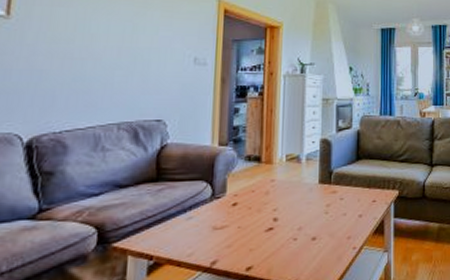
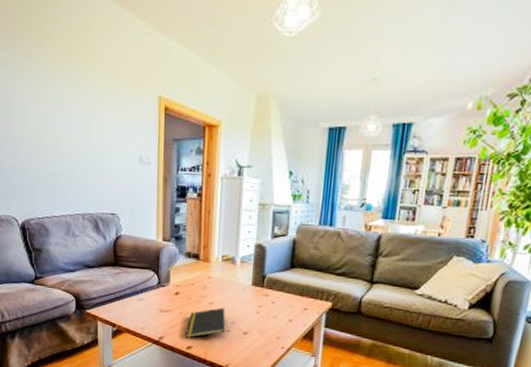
notepad: none [244,213,292,256] -> present [185,307,226,338]

